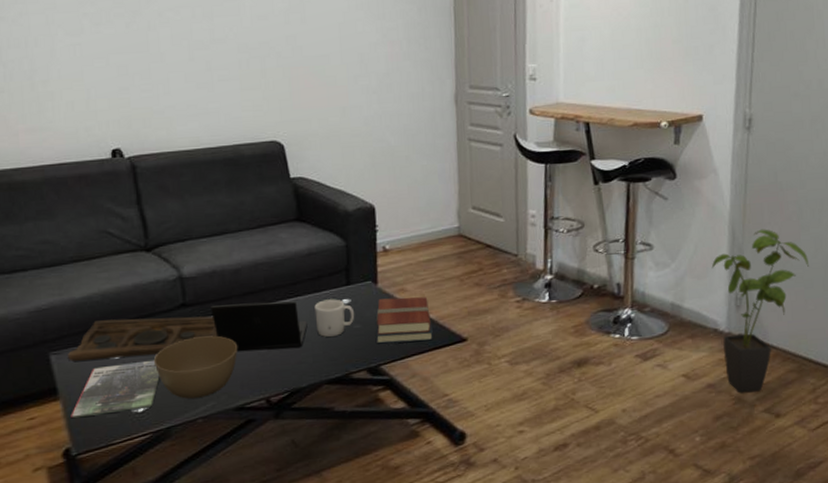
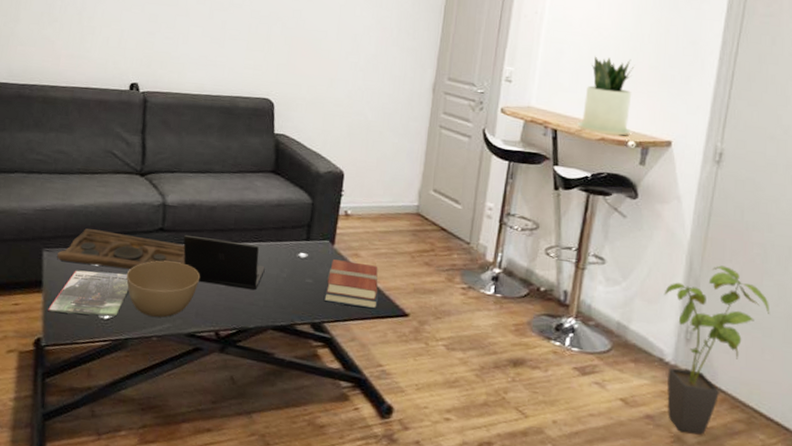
mug: present [314,299,355,337] -> none [272,249,309,286]
planter: none [608,36,663,120] -> present [577,56,635,136]

